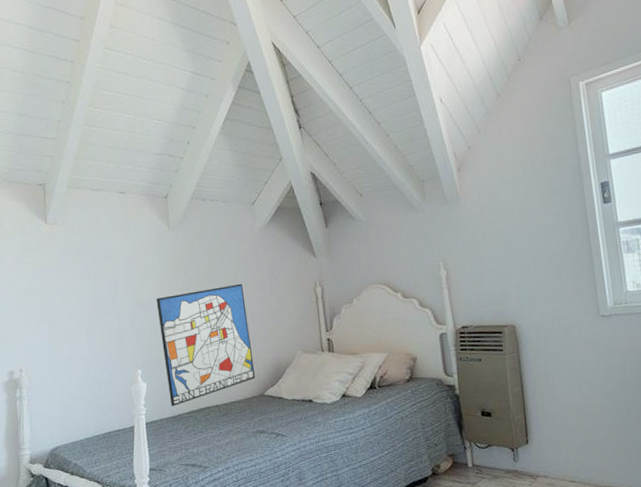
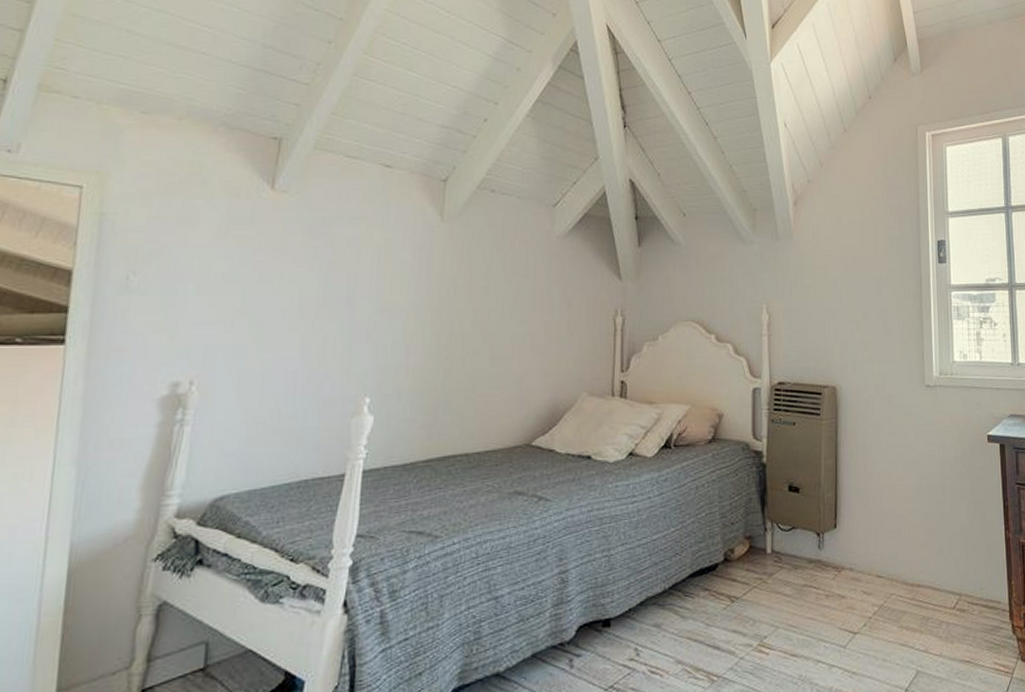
wall art: present [156,283,256,406] -> none [402,300,526,450]

